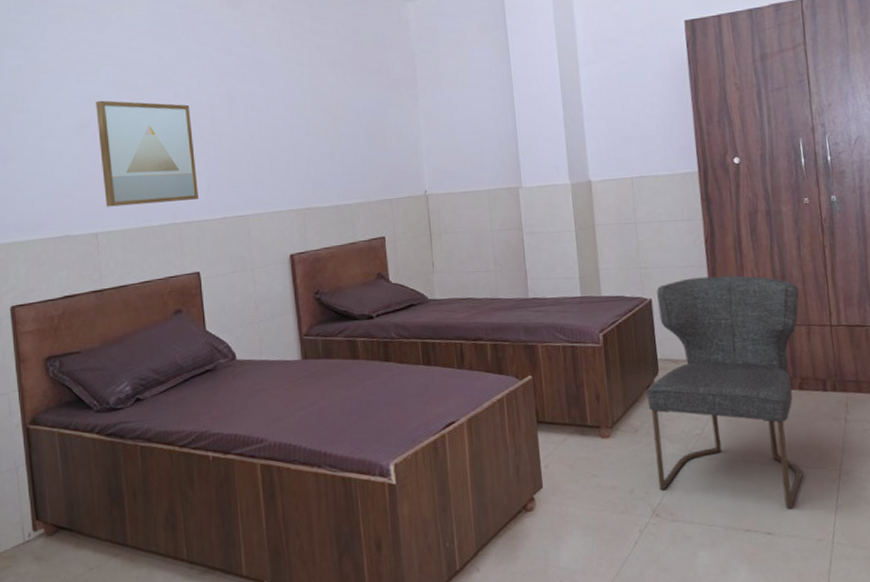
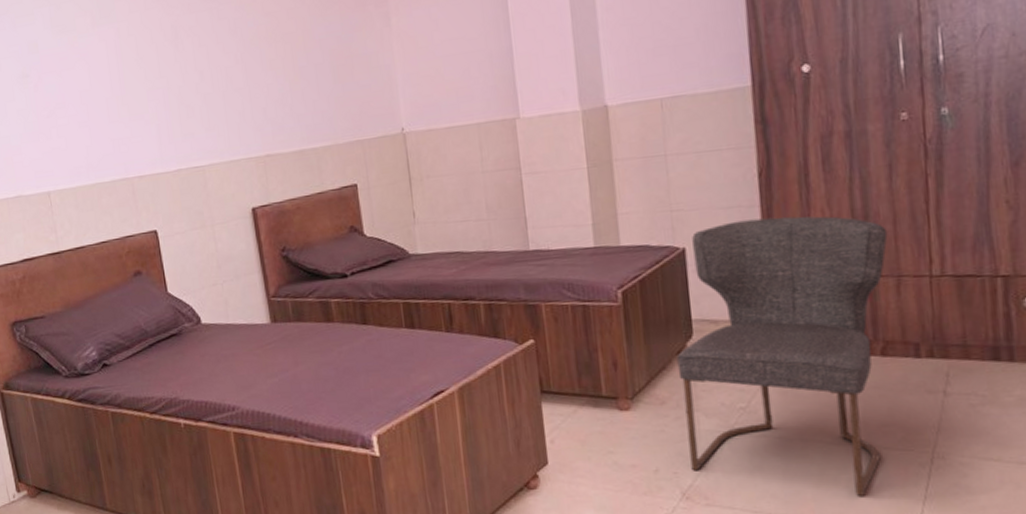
wall art: present [96,100,198,207] -> none [35,44,150,164]

